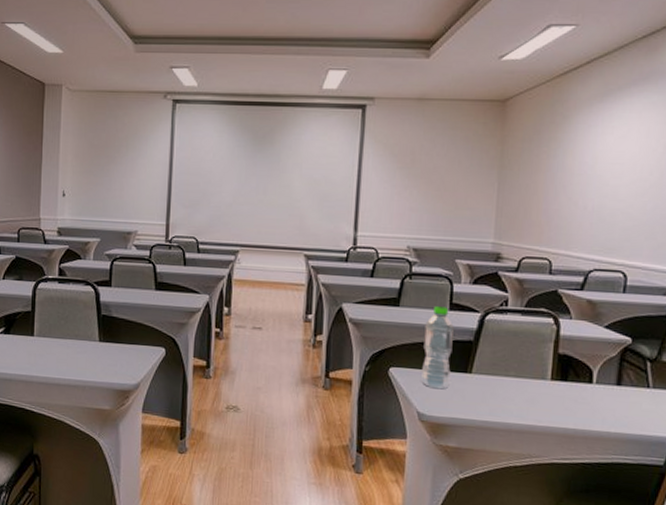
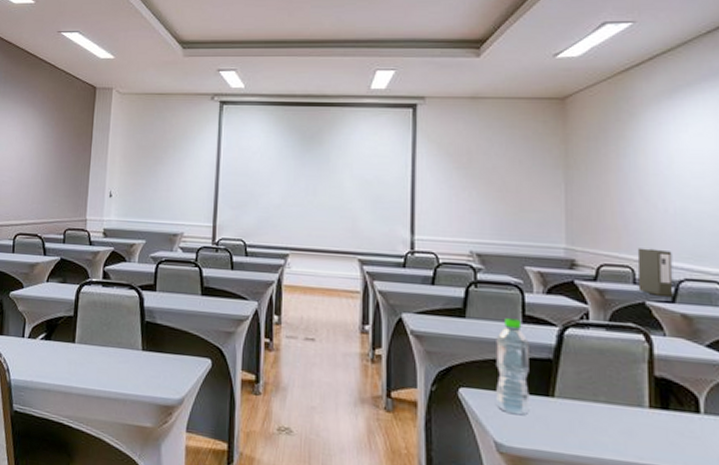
binder: none [553,242,586,285] -> present [637,248,674,297]

